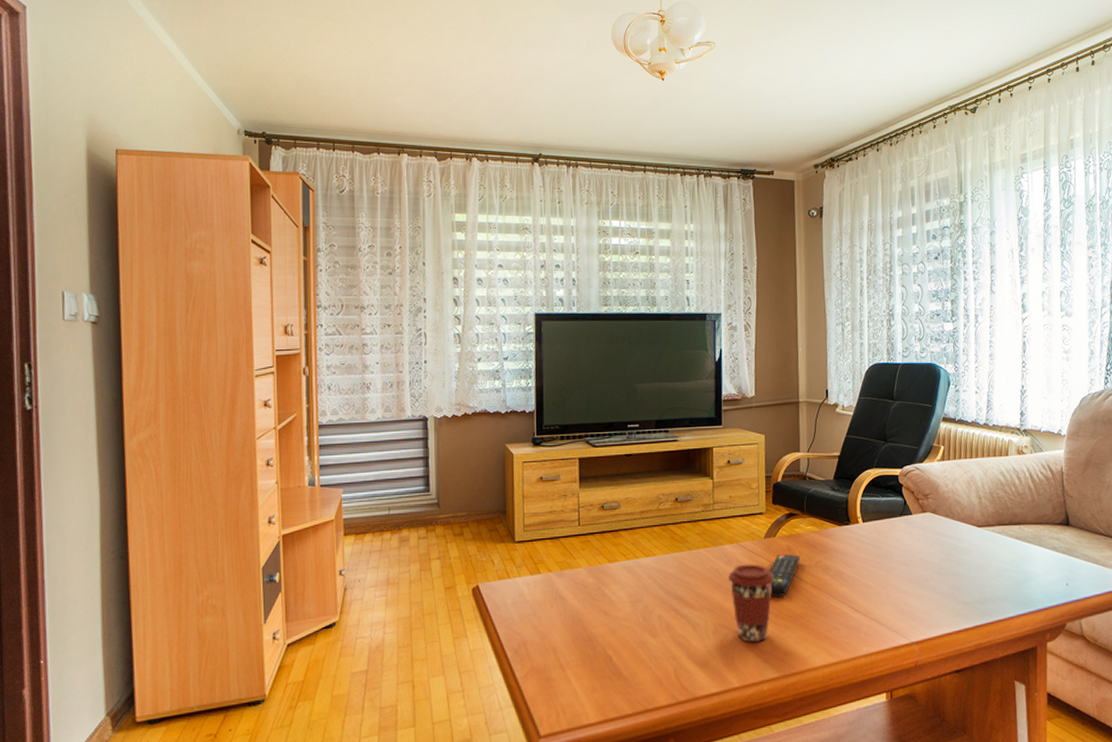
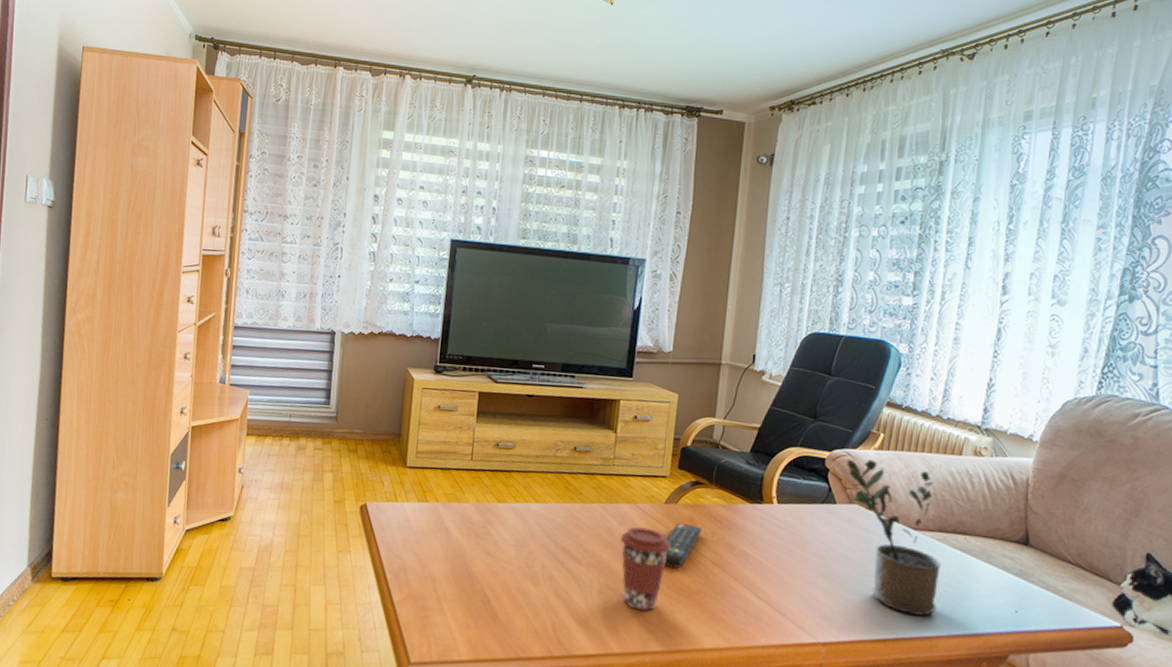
potted plant: none [916,471,1005,603] -> present [846,459,941,616]

